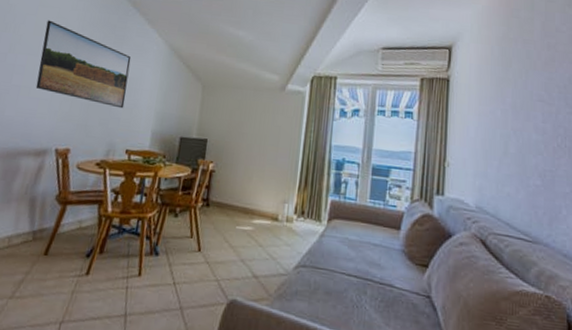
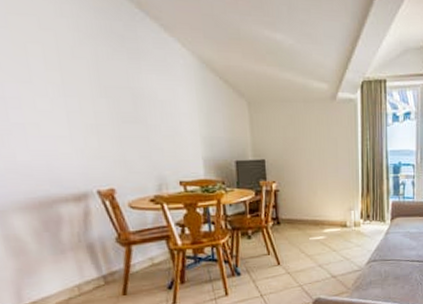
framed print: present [35,20,131,109] -> none [26,33,164,138]

